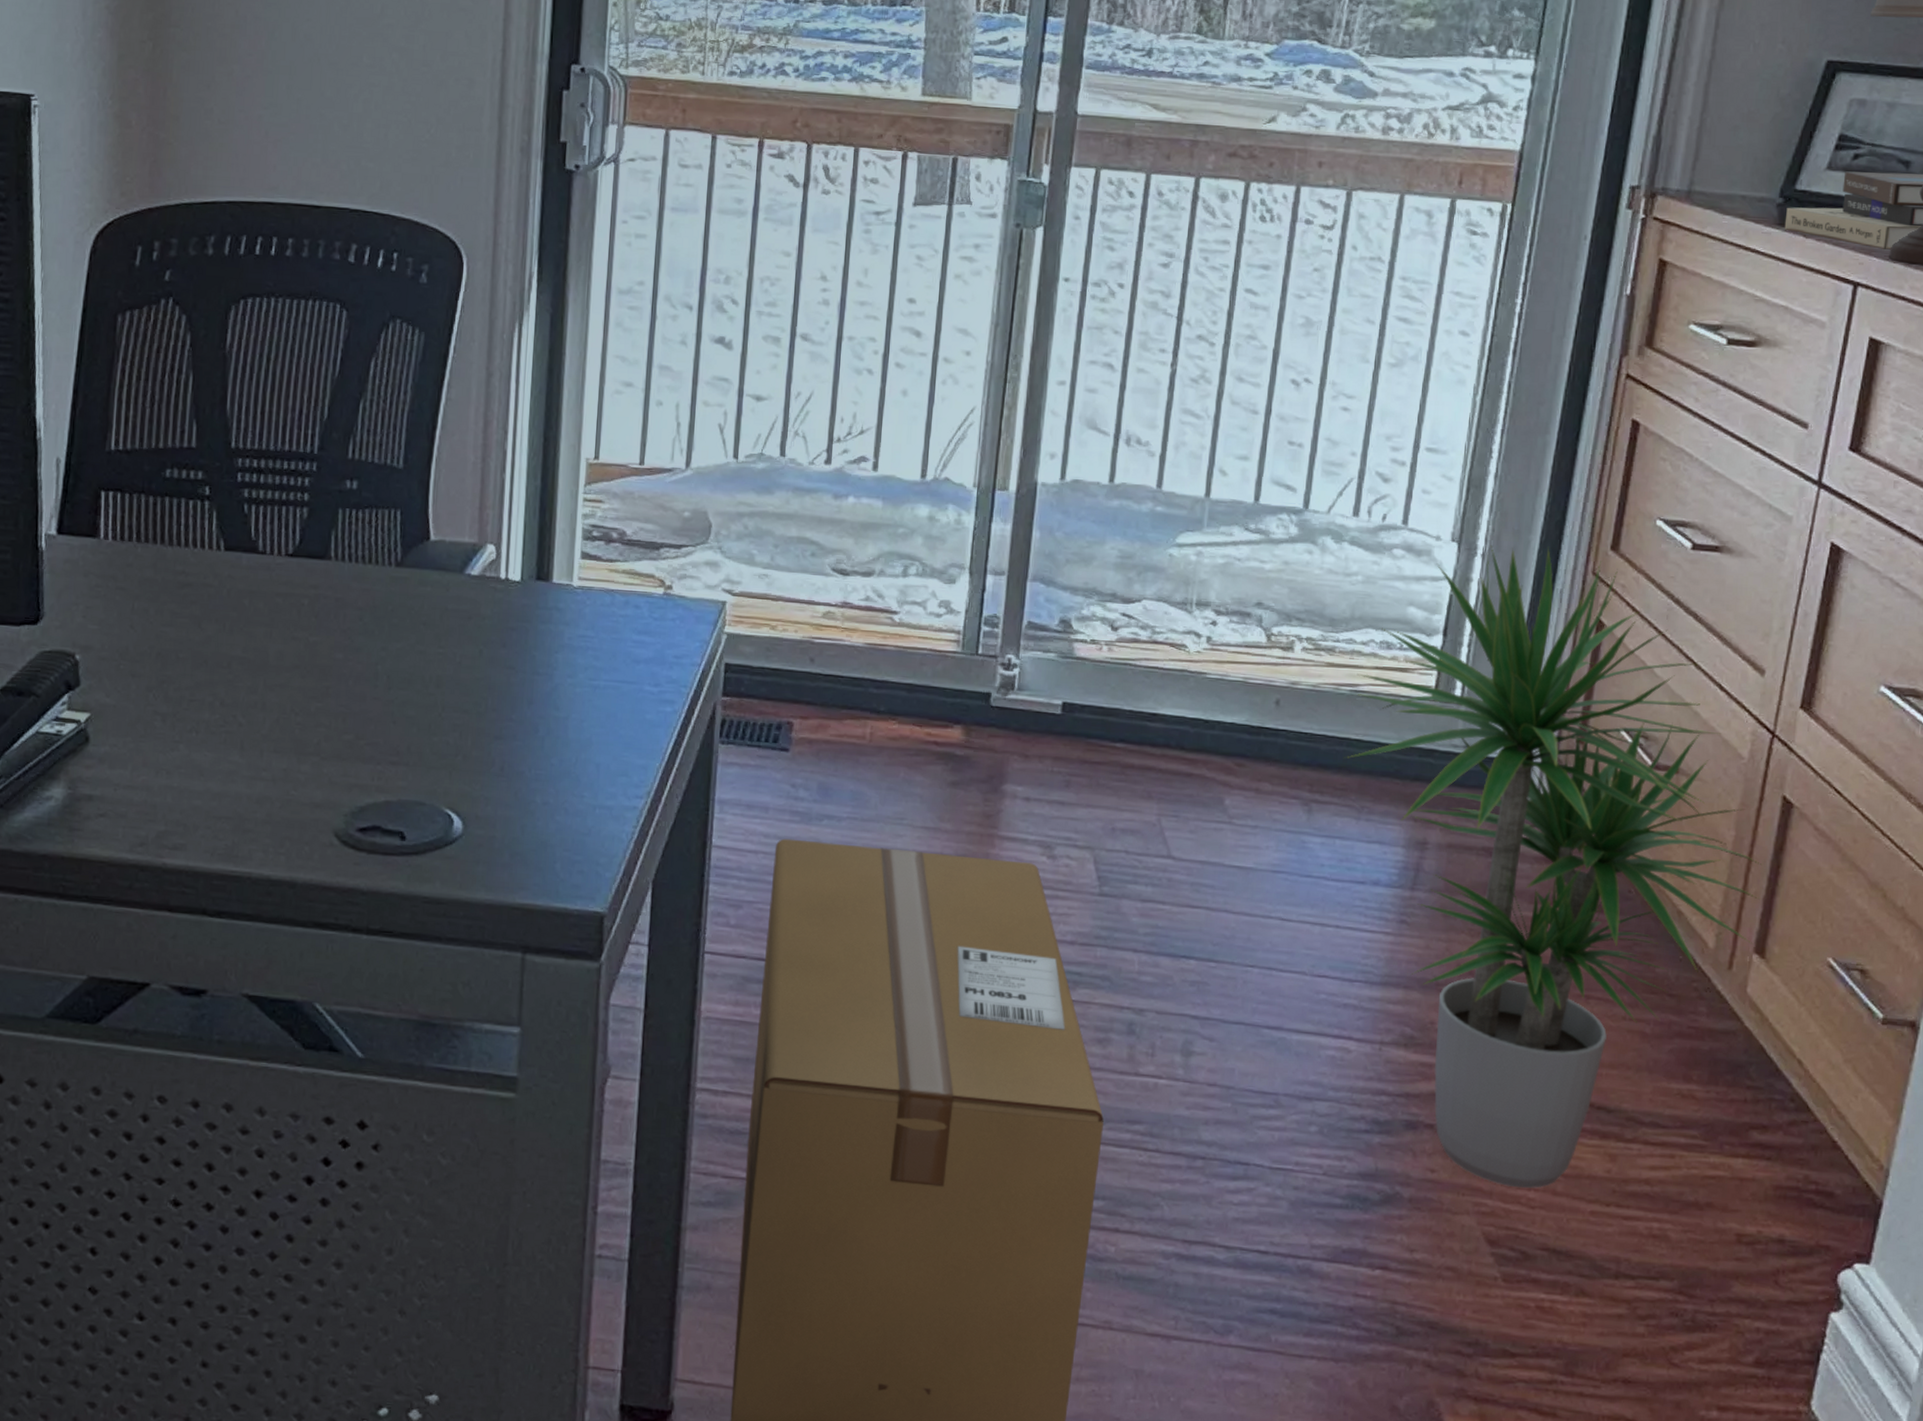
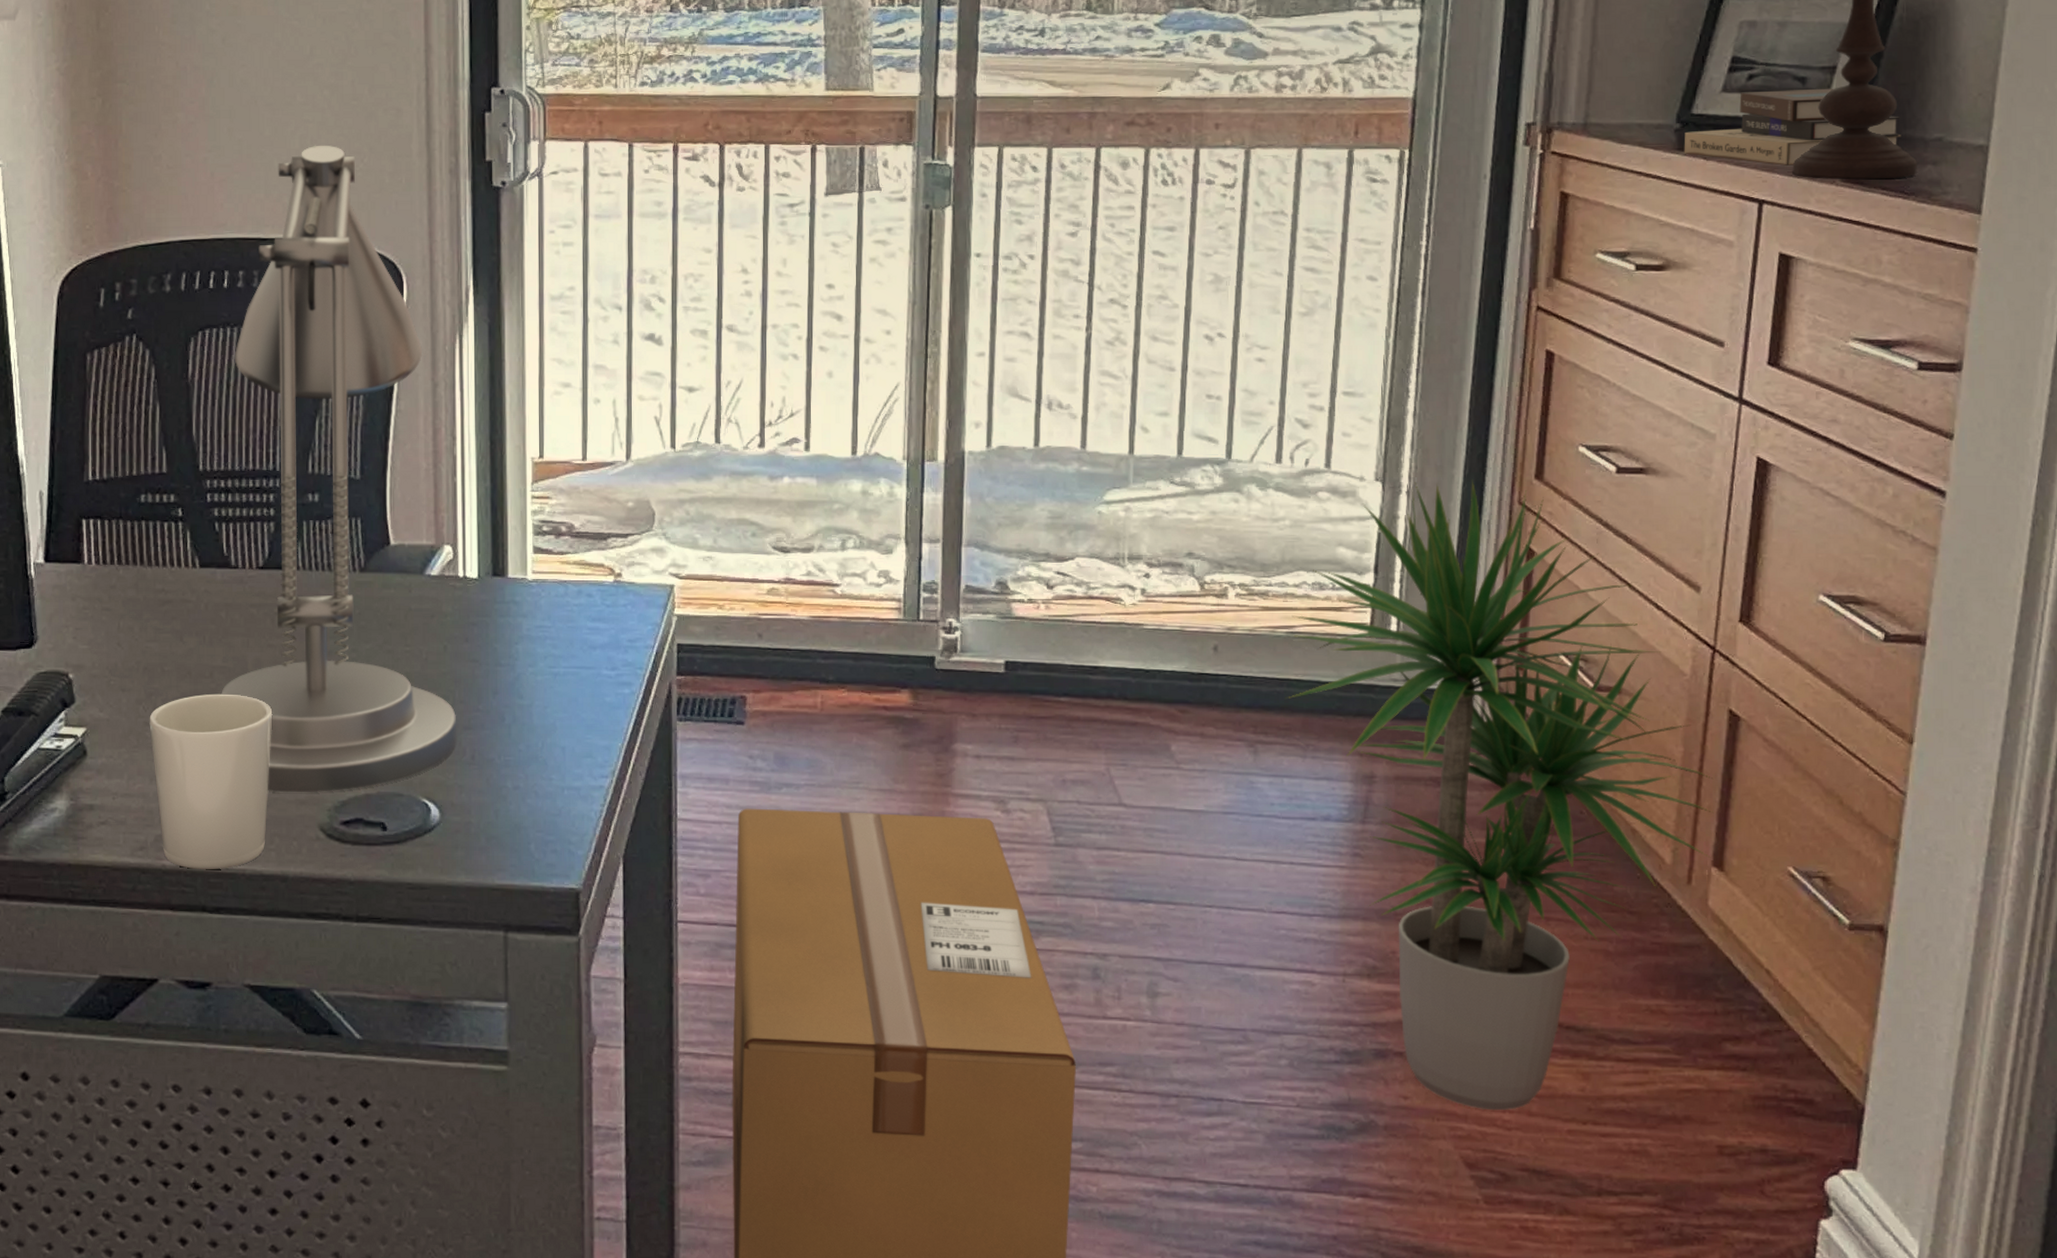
mug: none [158,685,293,872] -> present [149,693,273,870]
desk lamp: none [237,110,487,796] -> present [220,145,456,793]

